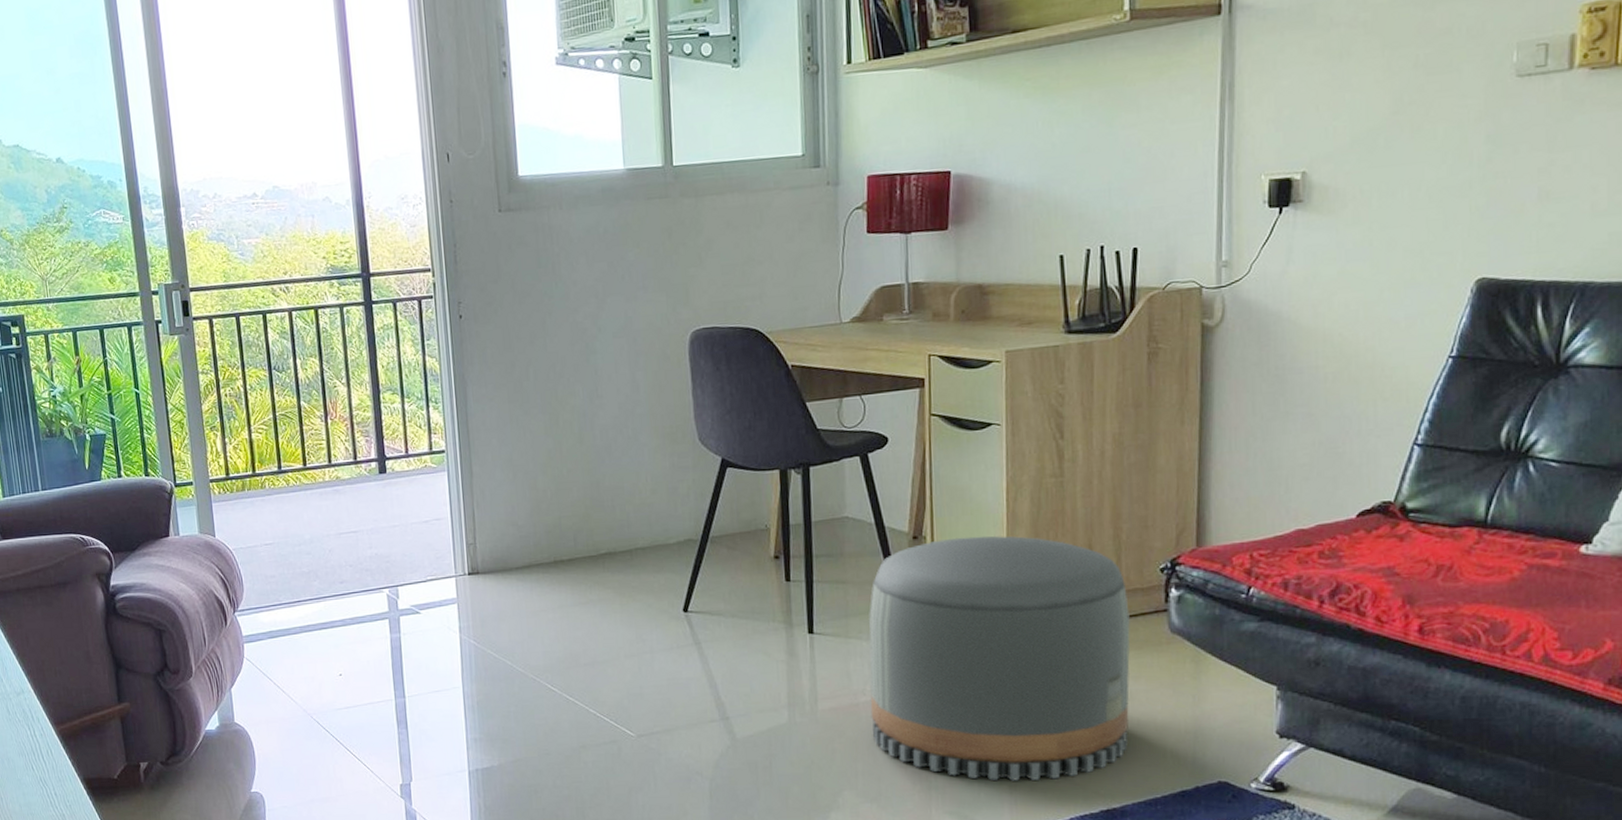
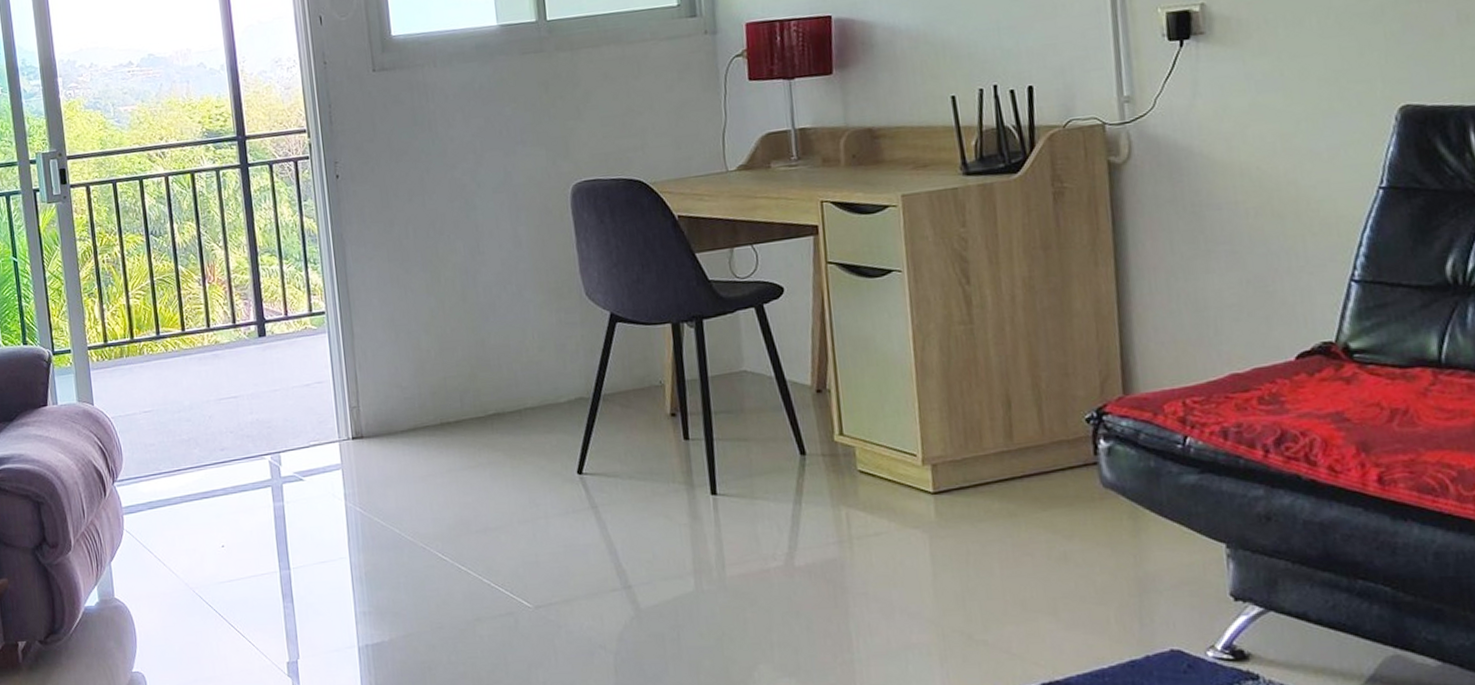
pouf: present [869,535,1130,781] -> none [774,387,1066,652]

